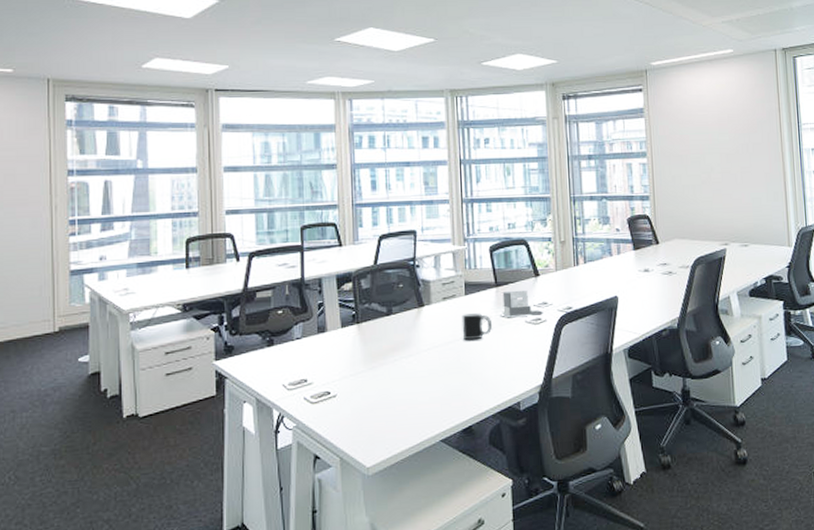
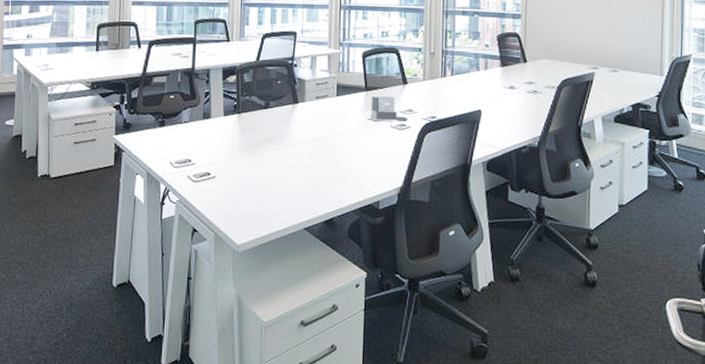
mug: present [461,313,493,341] -> none [331,114,360,139]

